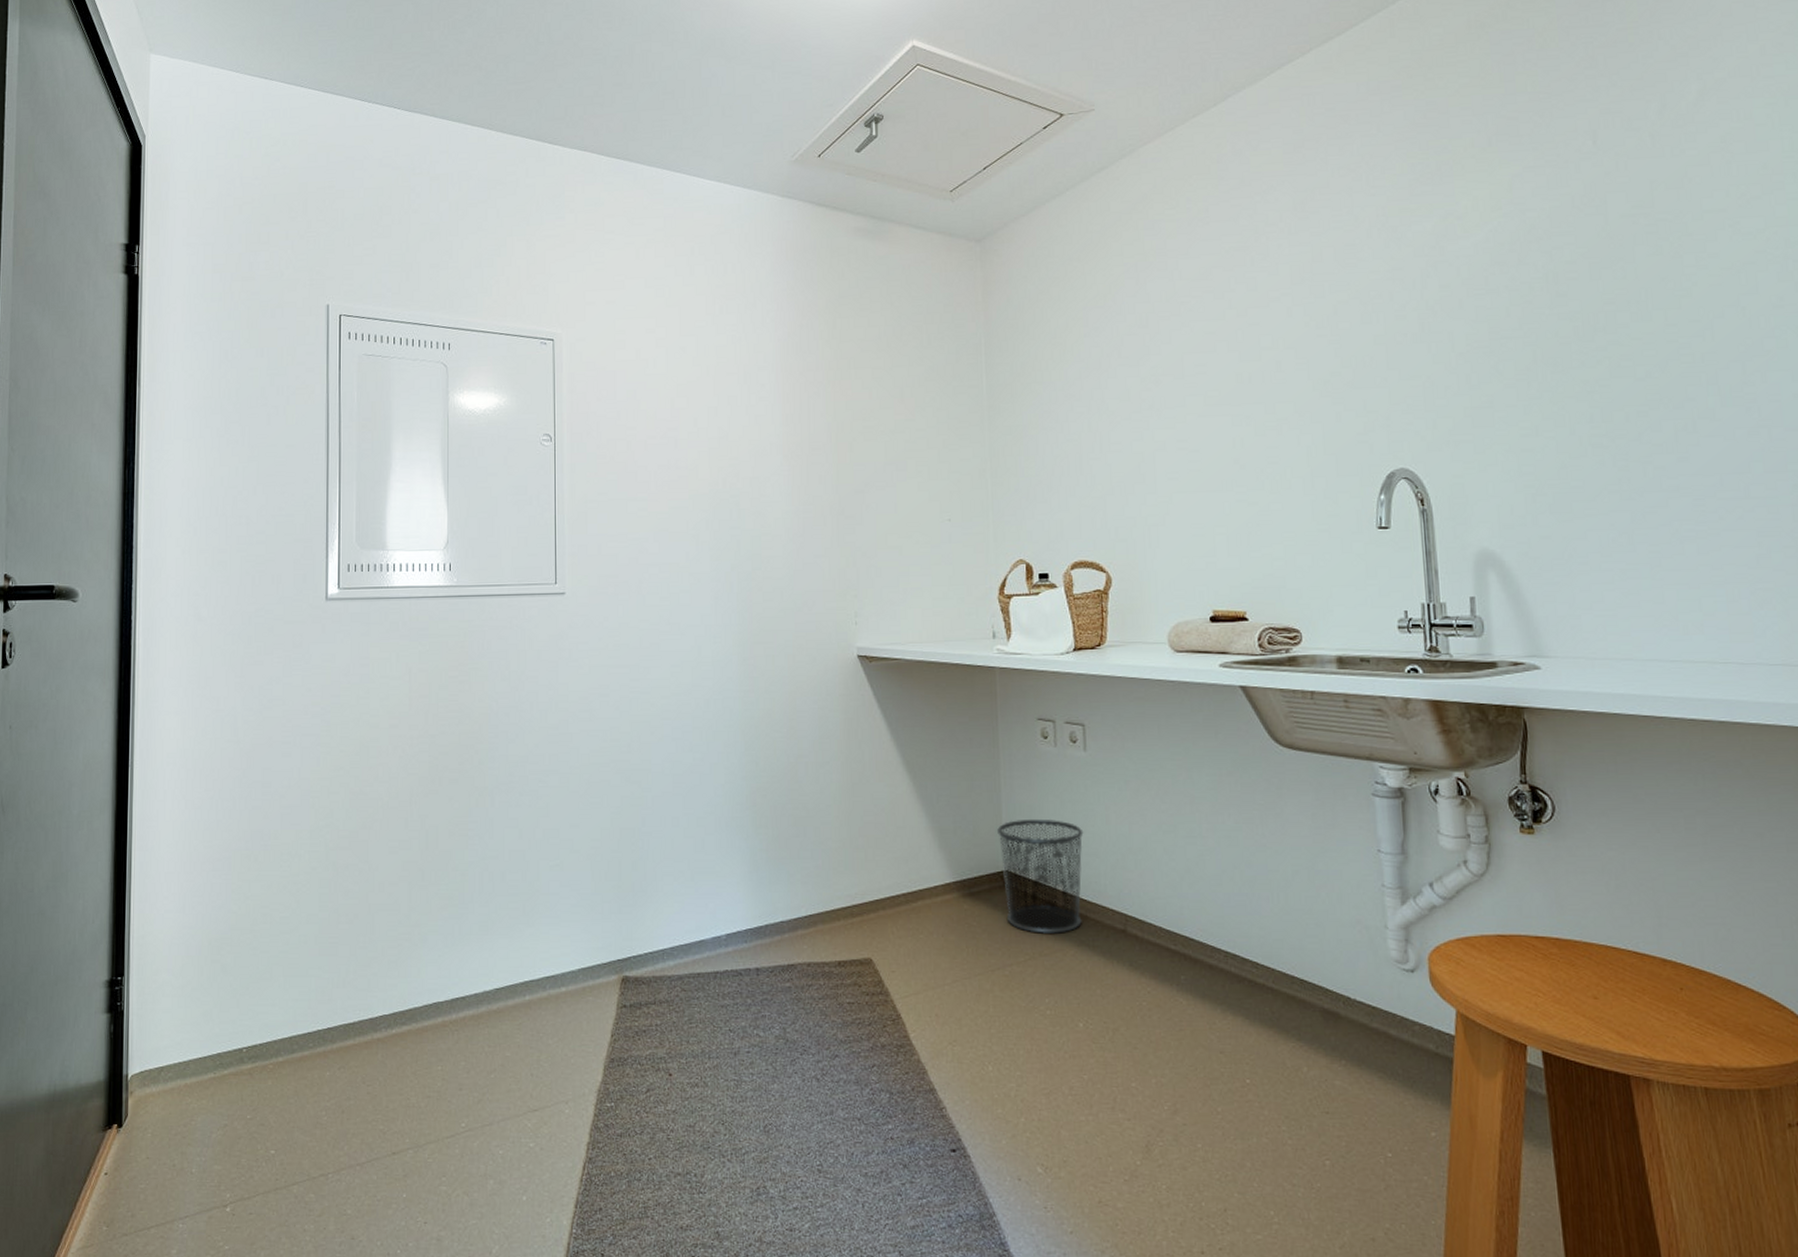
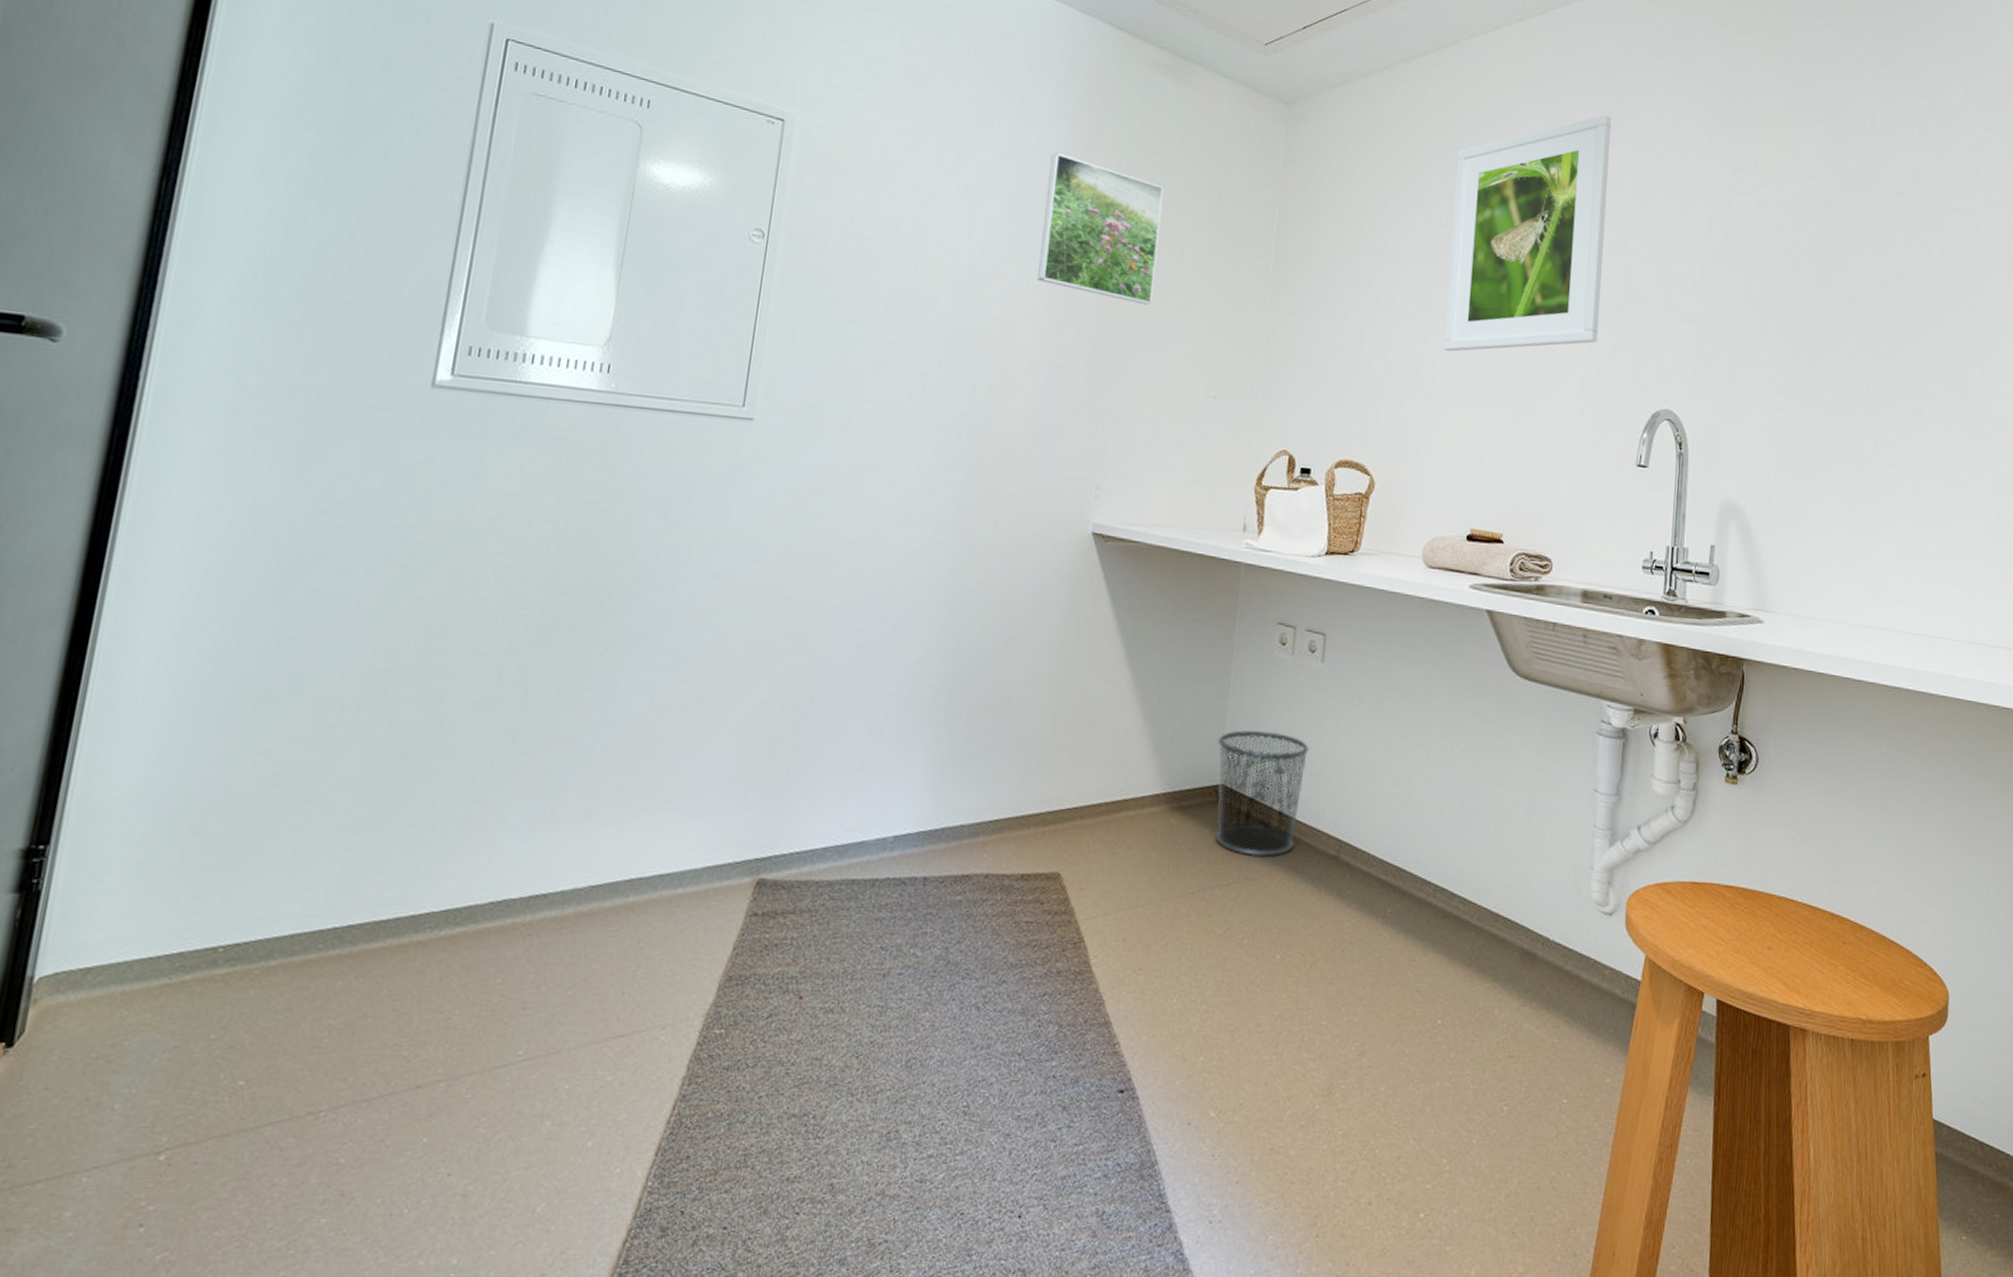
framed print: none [775,325,880,447] -> present [1037,153,1164,305]
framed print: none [1149,189,1318,446] -> present [1442,114,1611,352]

